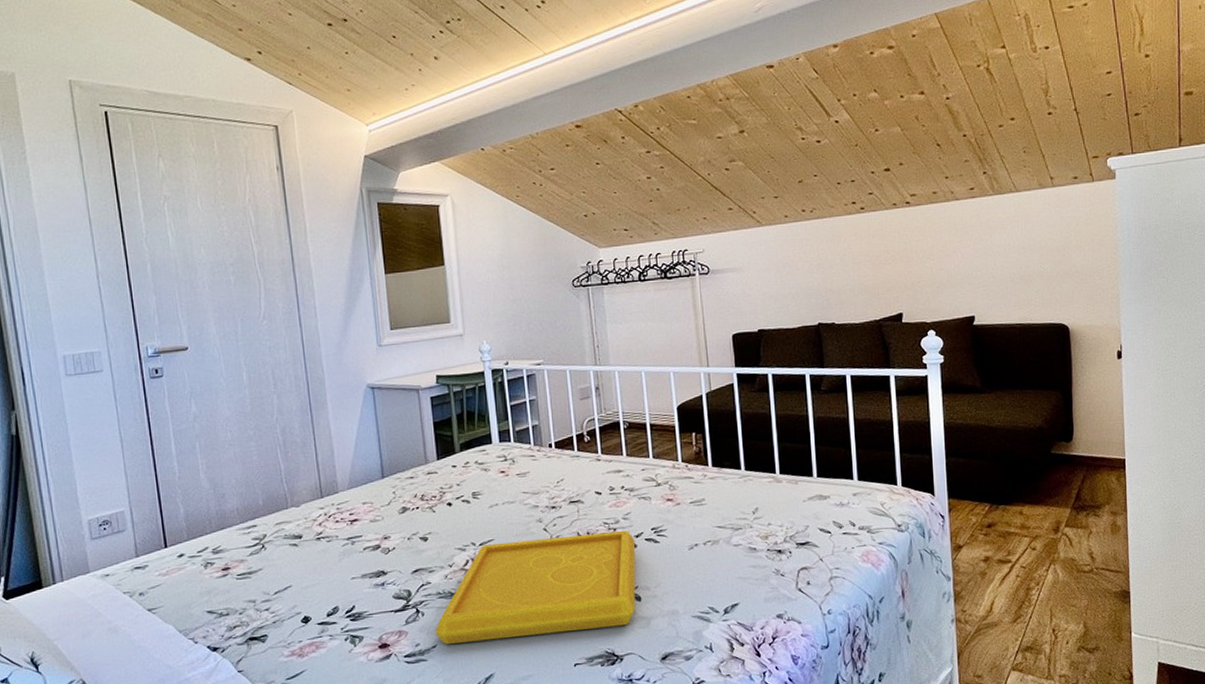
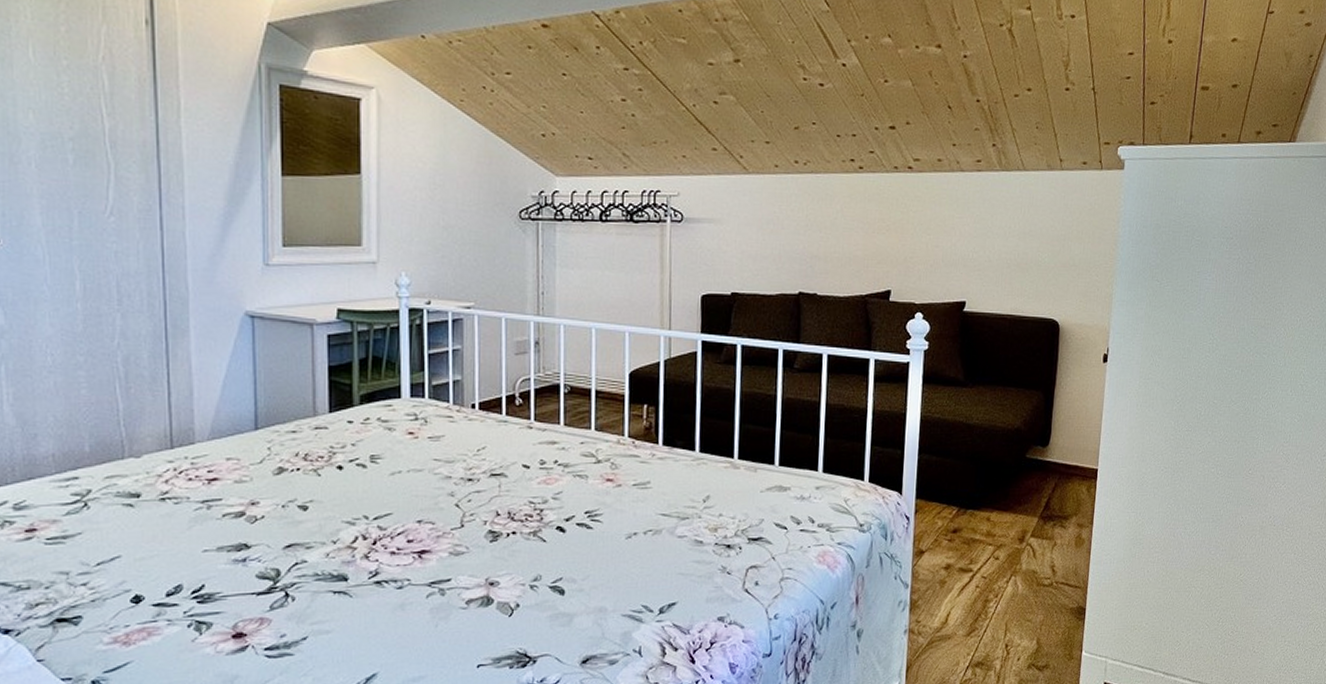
serving tray: present [435,530,636,645] -> none [308,511,565,637]

